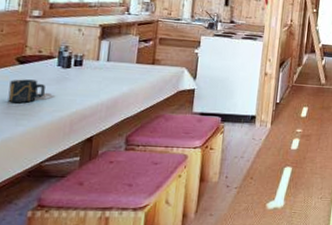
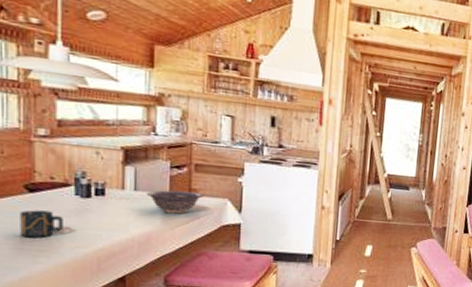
decorative bowl: none [116,60,165,81] -> present [146,190,204,214]

